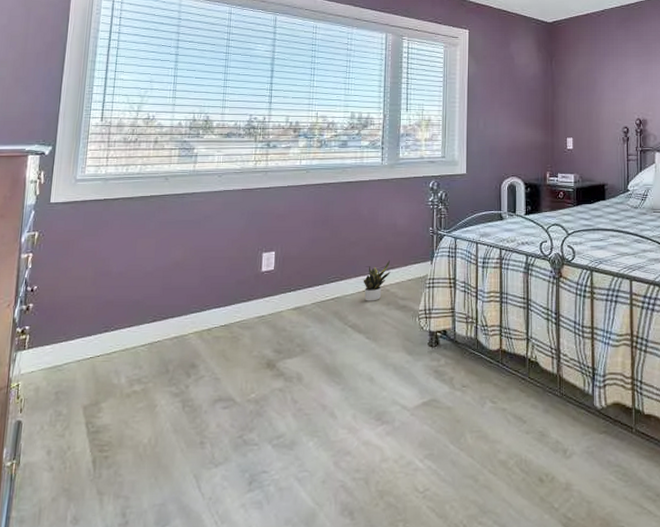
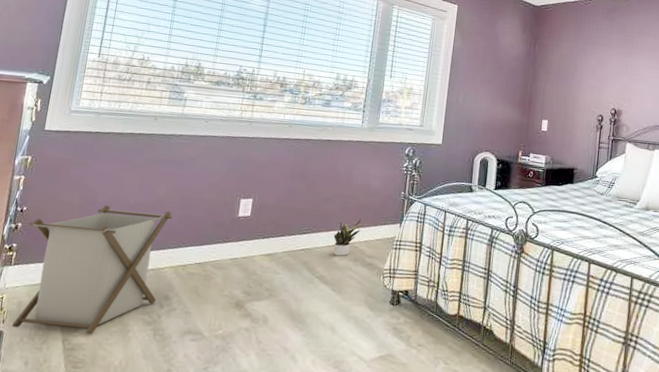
laundry basket: none [31,273,192,416] -> present [12,205,173,335]

